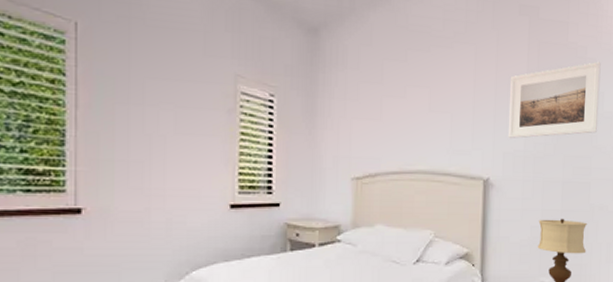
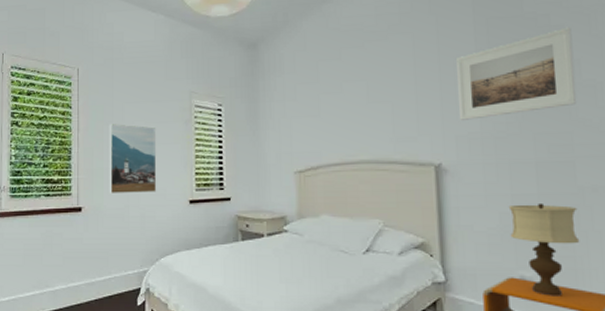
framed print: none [122,103,190,193] -> present [109,124,157,193]

